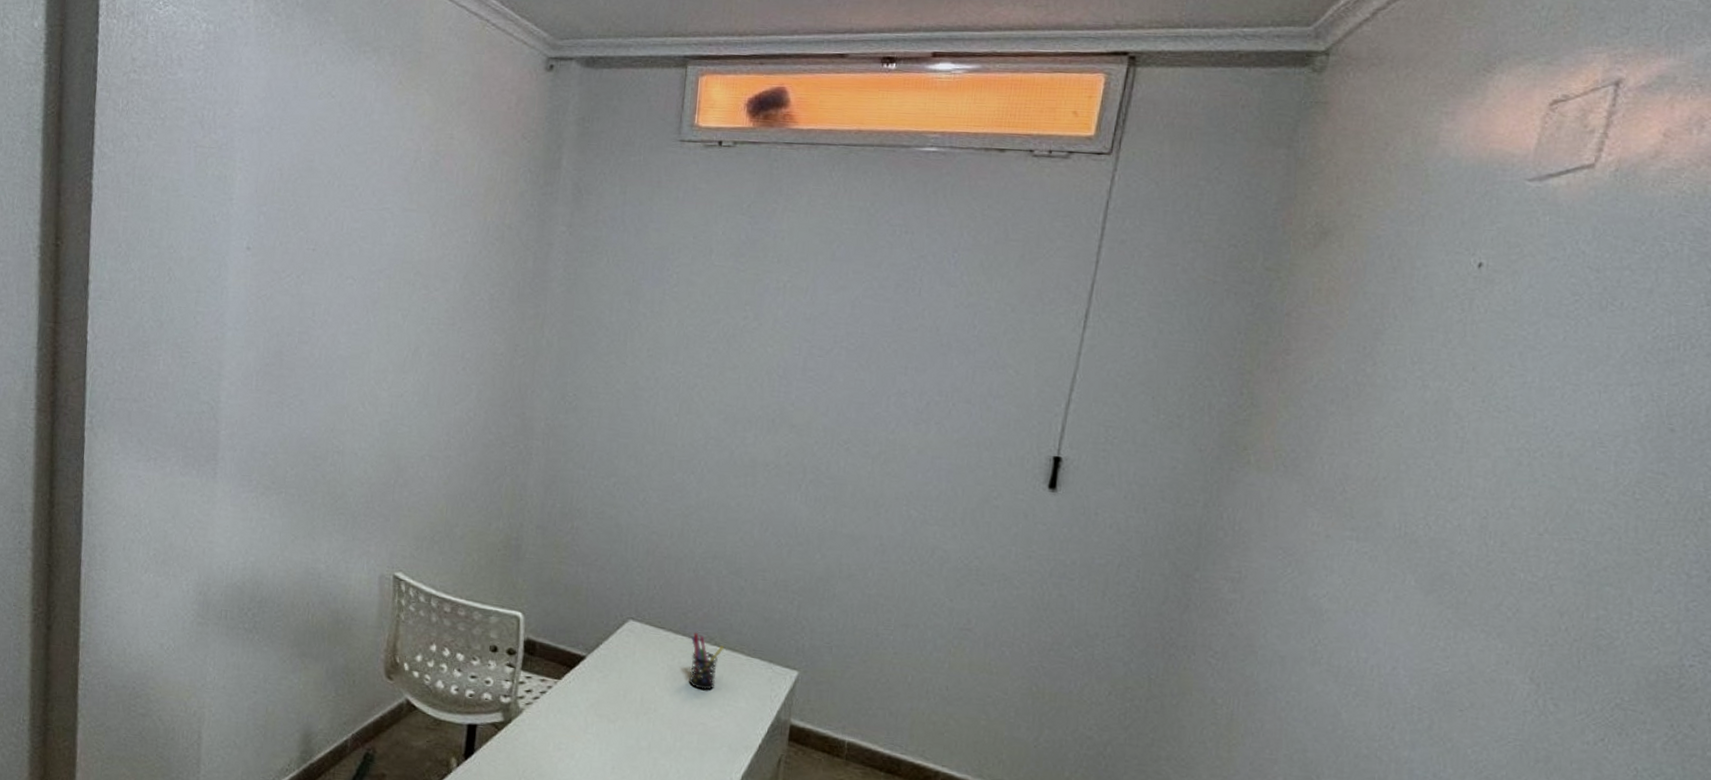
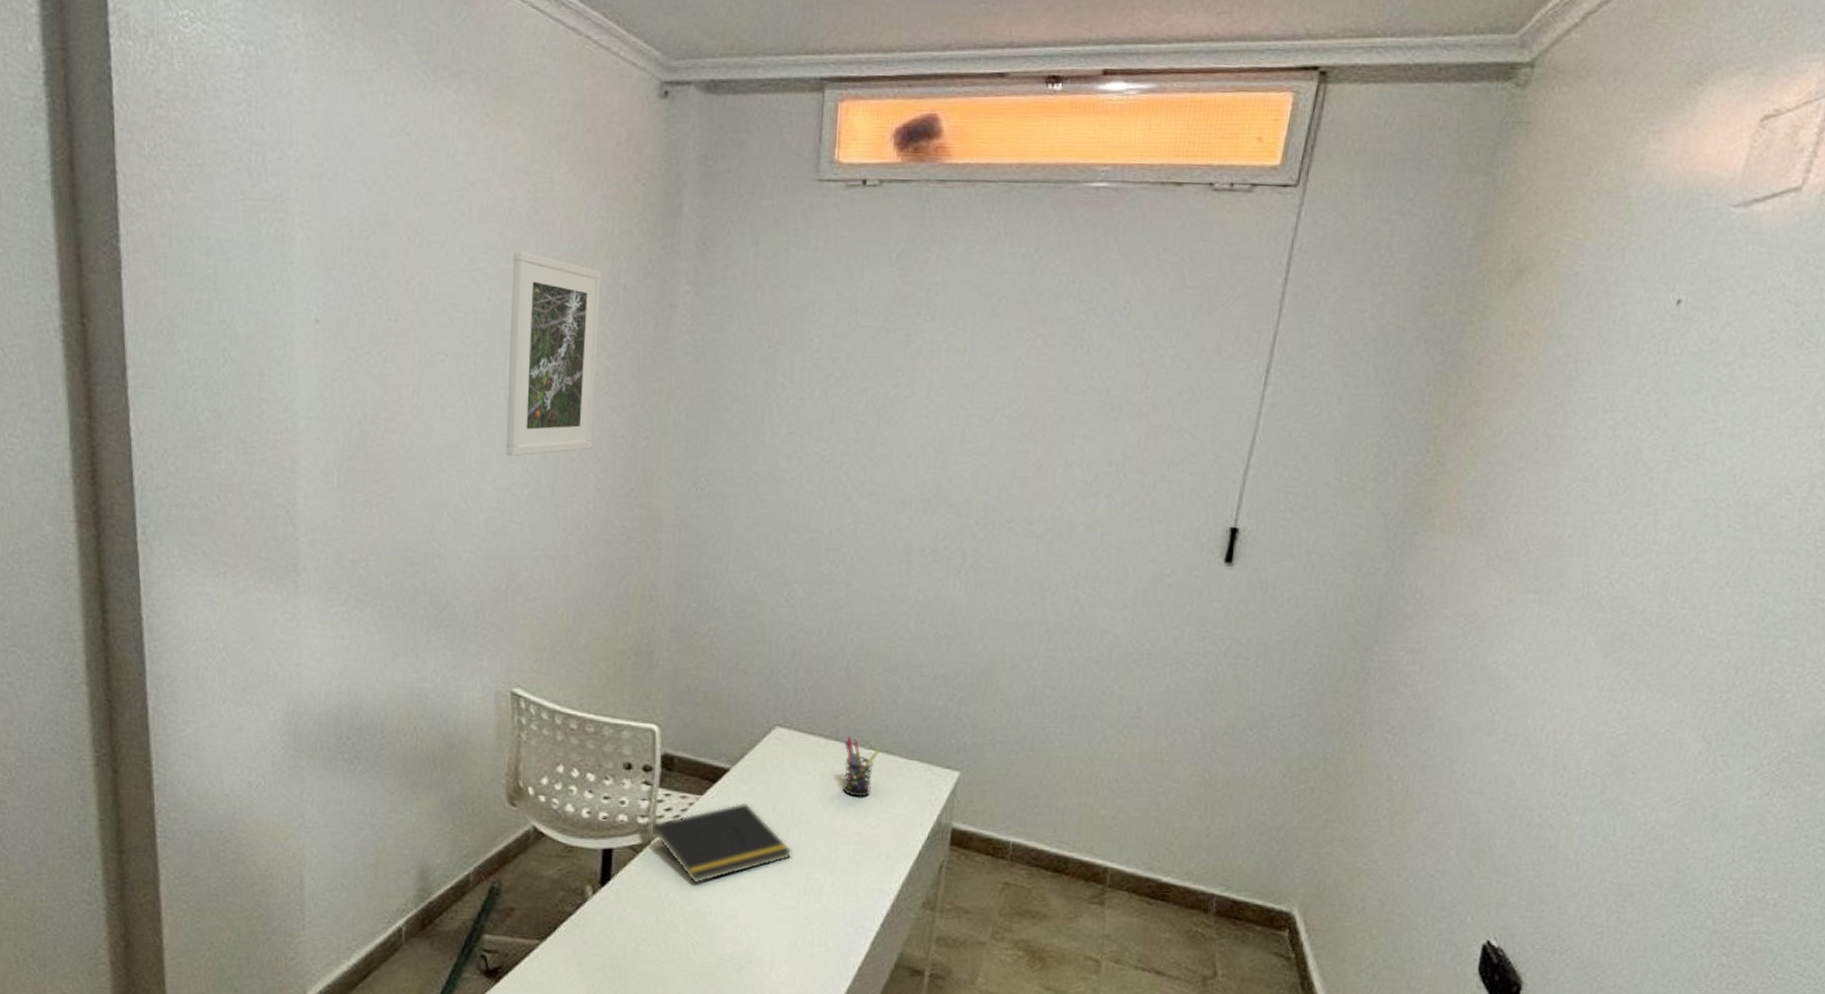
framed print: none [400,194,491,368] -> present [505,250,602,457]
notepad: none [509,688,641,763] -> present [648,802,792,884]

